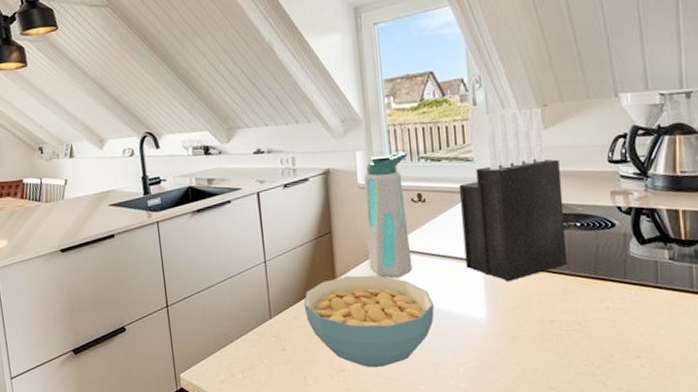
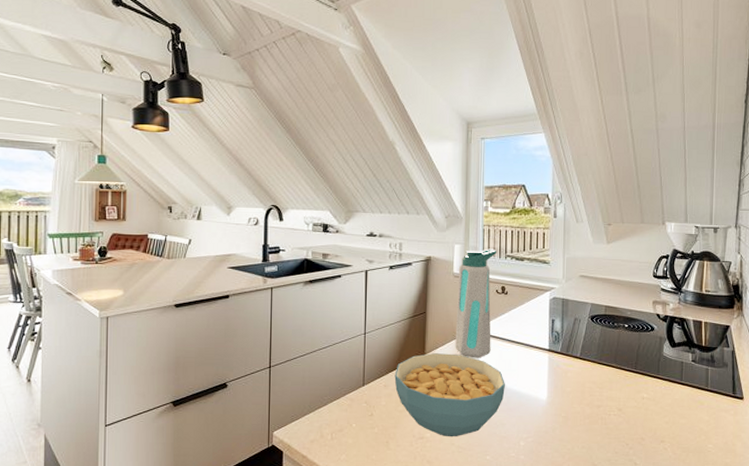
knife block: present [458,108,567,282] -> none [535,225,617,370]

